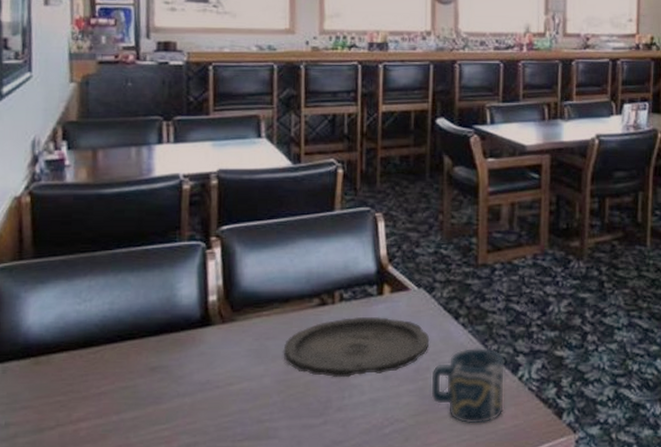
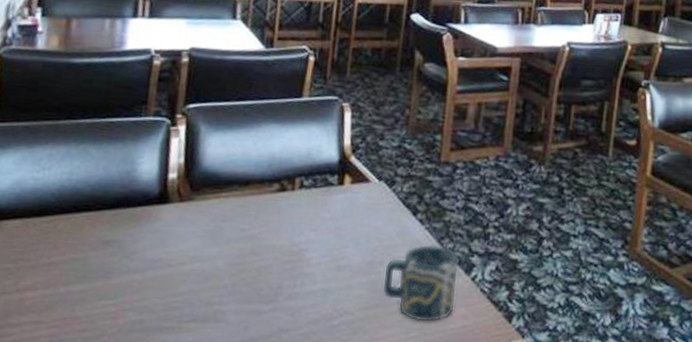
plate: present [283,316,430,378] -> none [238,204,386,266]

